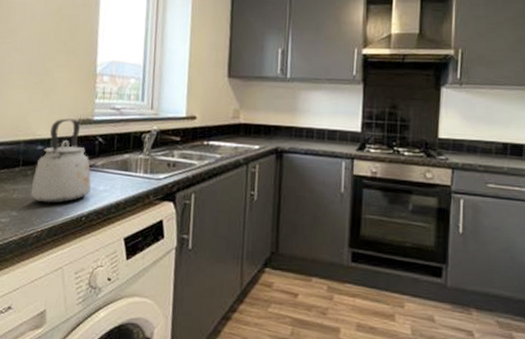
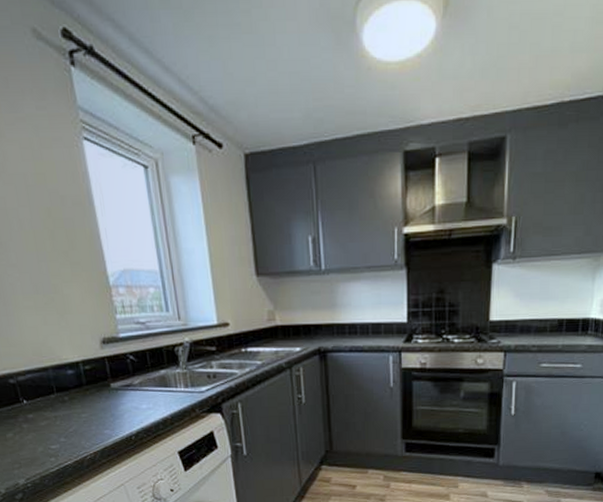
kettle: present [30,118,91,204] -> none [71,338,134,427]

